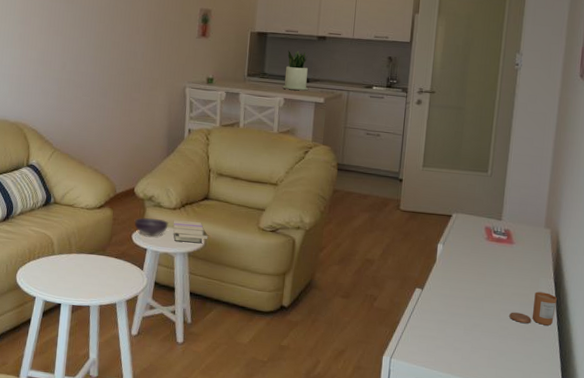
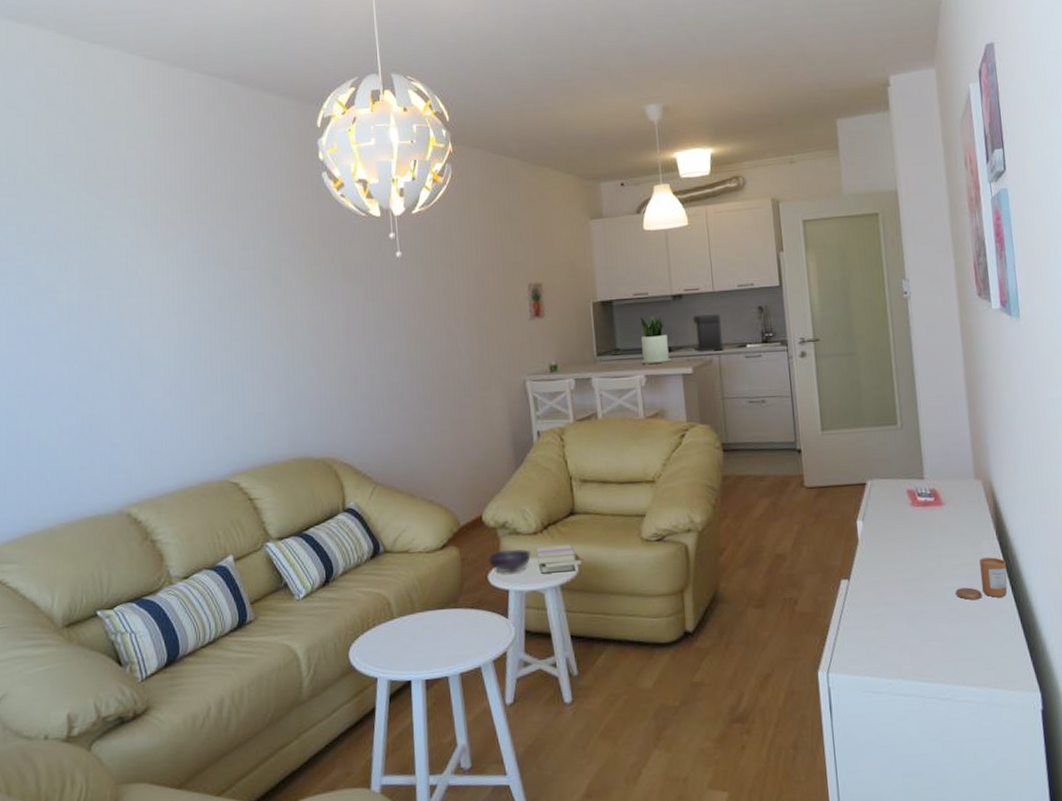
coffee maker: none [328,55,355,89] -> present [693,313,724,352]

